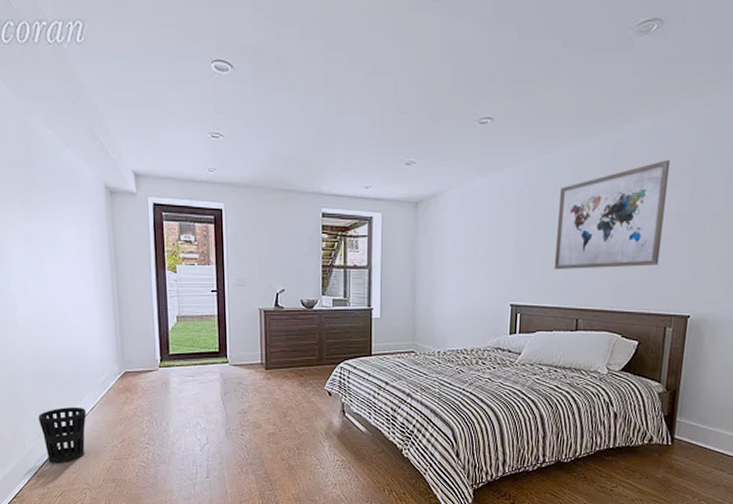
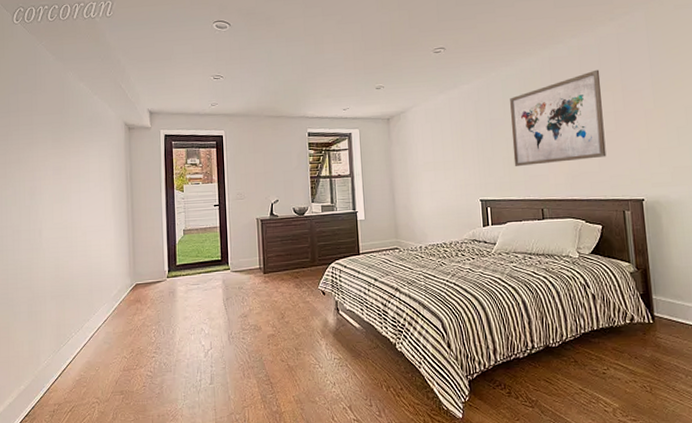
wastebasket: present [39,406,86,463] -> none [55,320,99,378]

